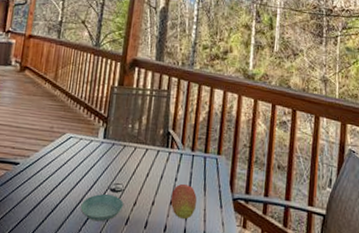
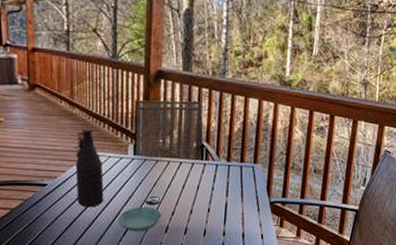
bottle: none [45,109,74,191] -> present [75,128,104,208]
fruit: present [170,183,197,220] -> none [208,192,235,224]

